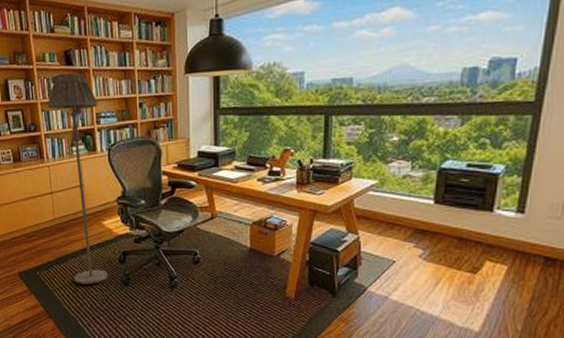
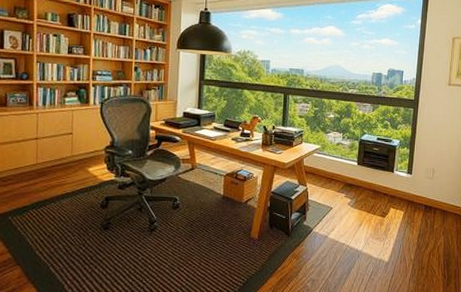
floor lamp: present [47,72,108,284] -> none [44,32,95,229]

